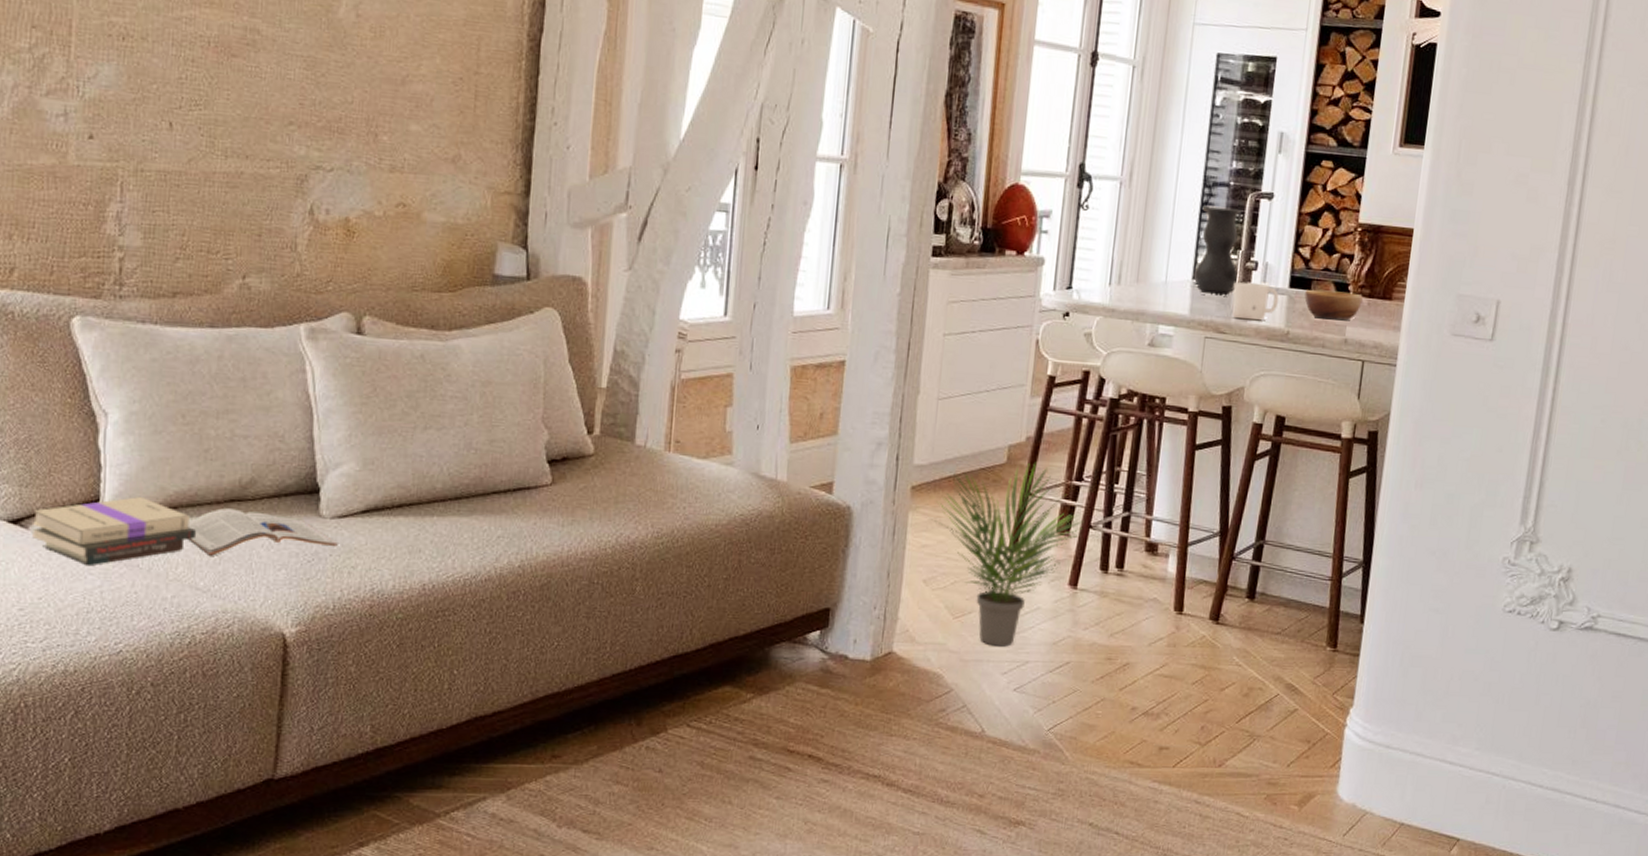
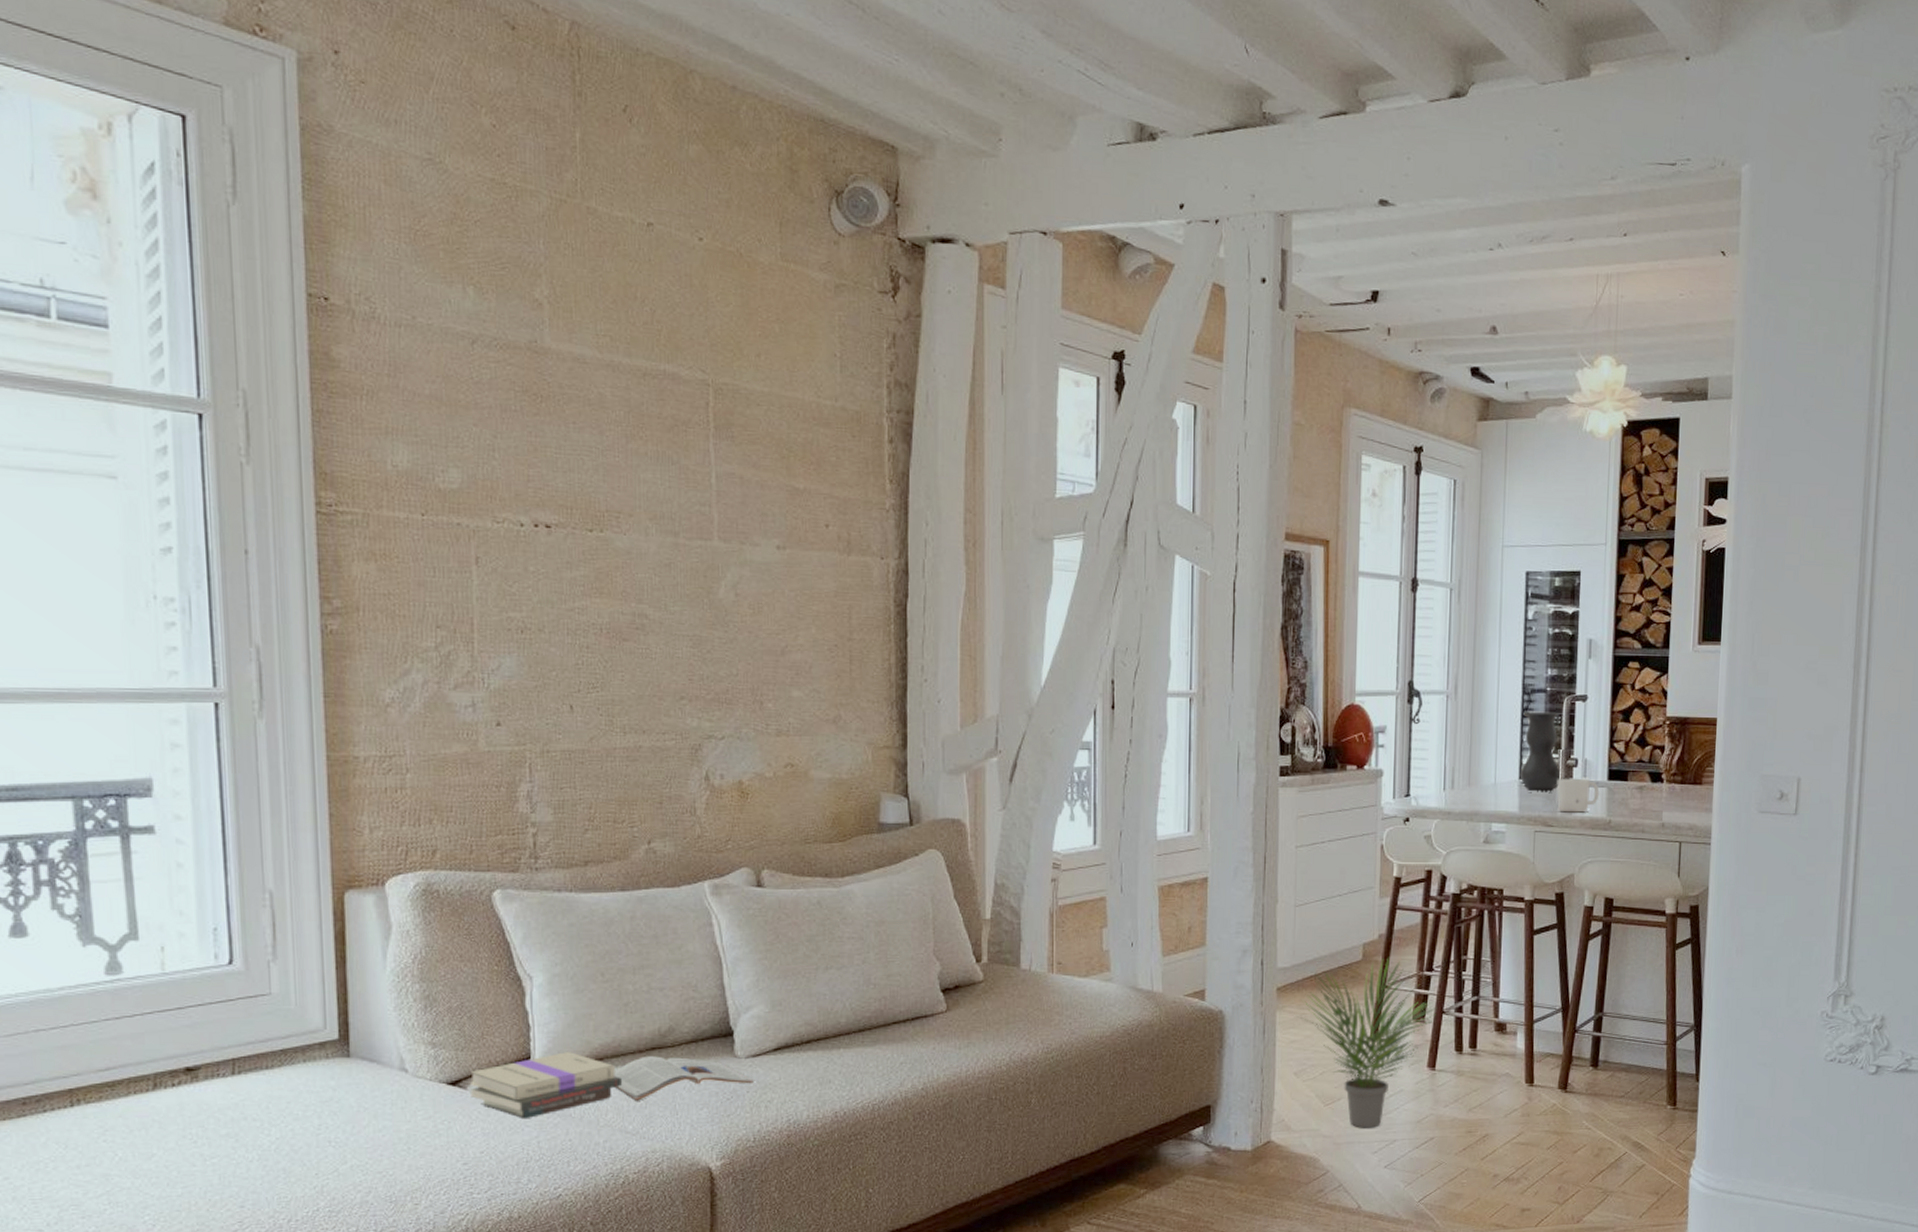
bowl: present [1304,289,1363,320] -> none [1622,780,1675,807]

